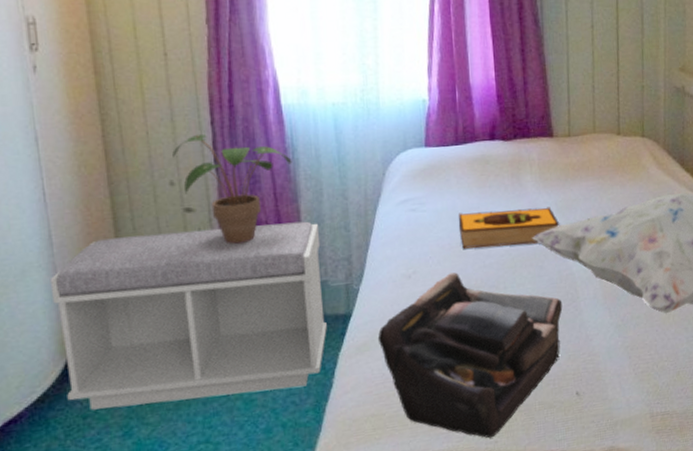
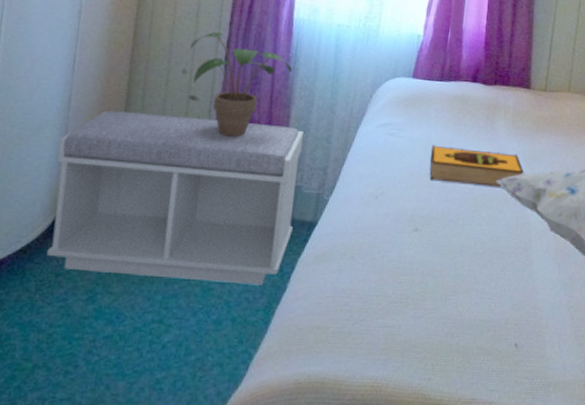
tote bag: present [377,272,563,439] -> none [336,201,515,374]

